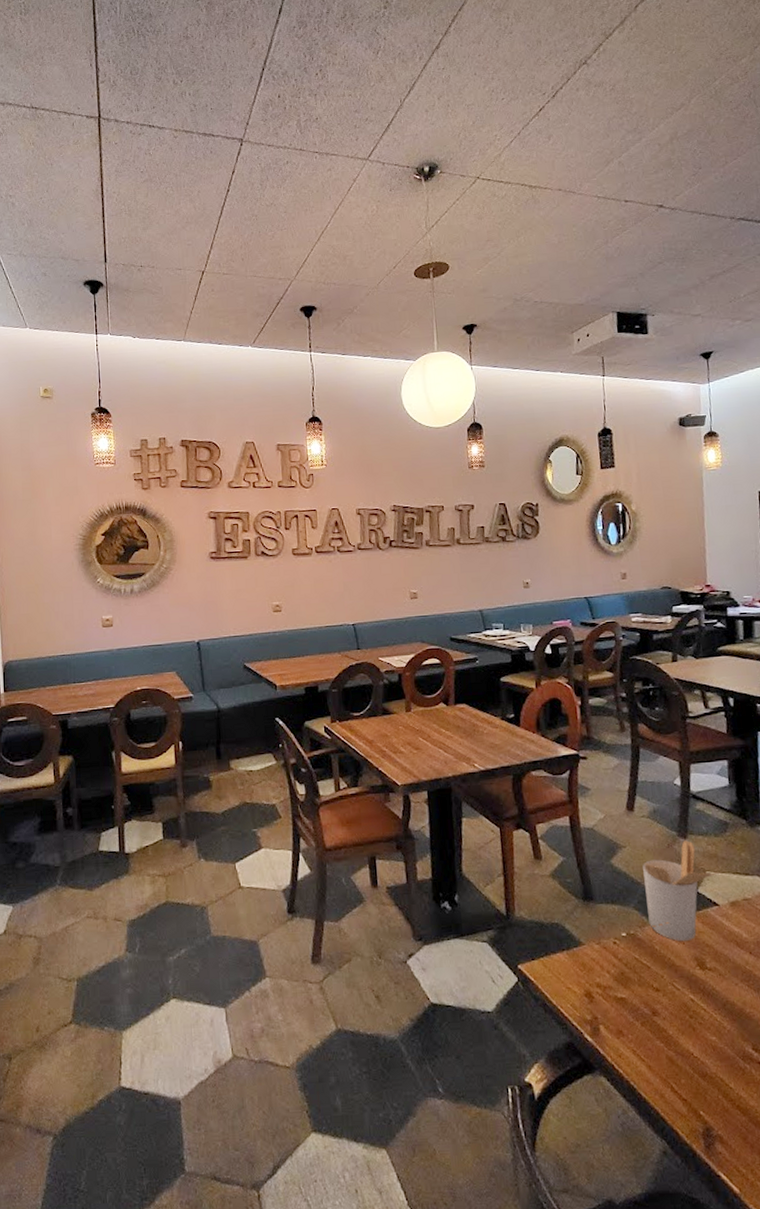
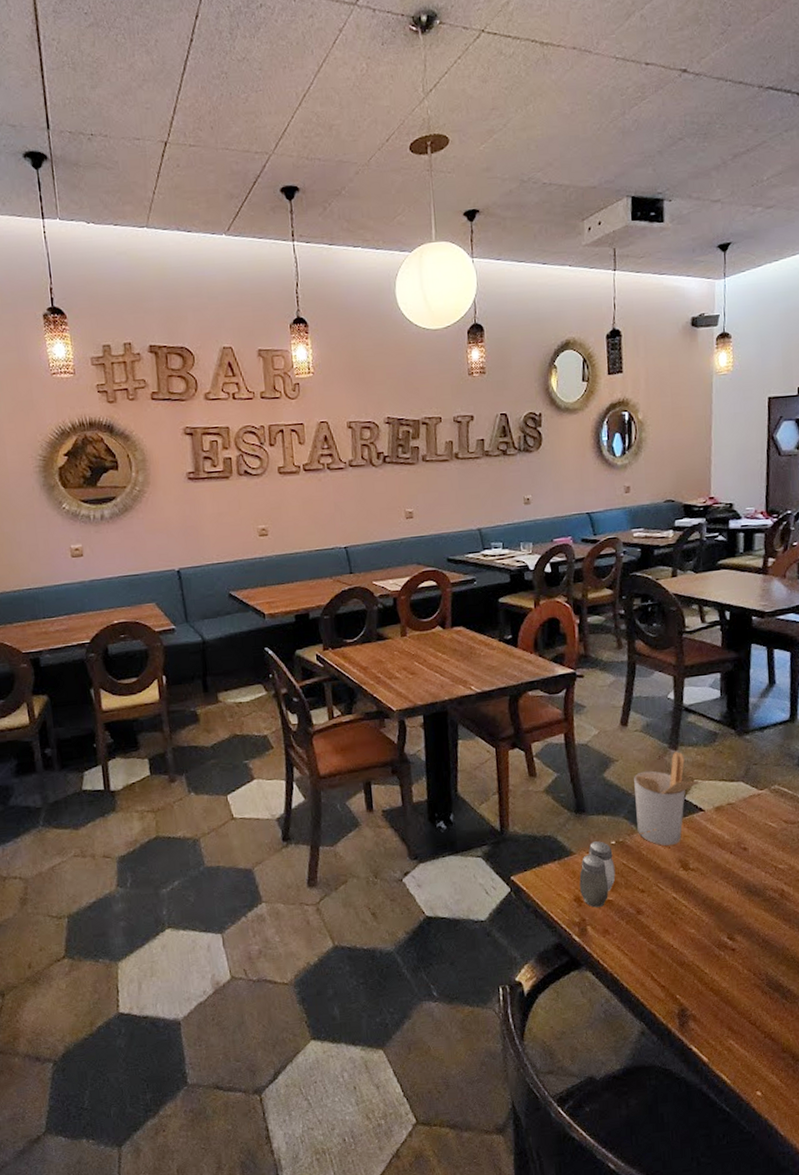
salt and pepper shaker: none [589,932,628,1006] -> present [579,841,616,908]

